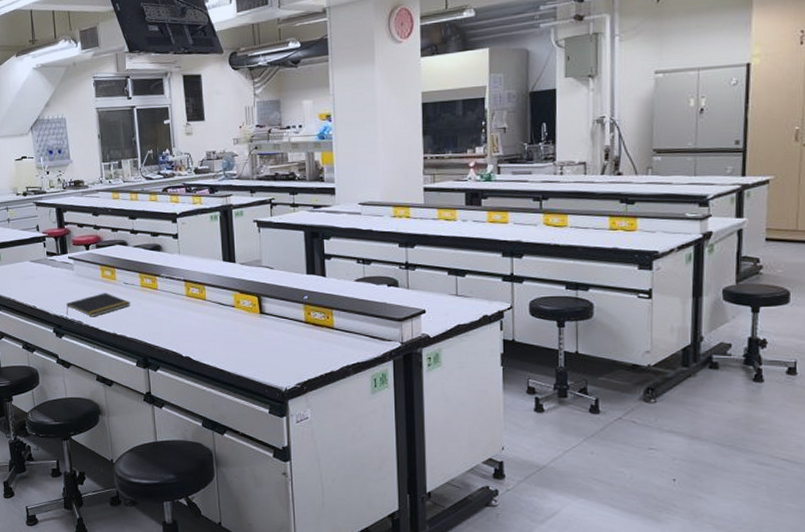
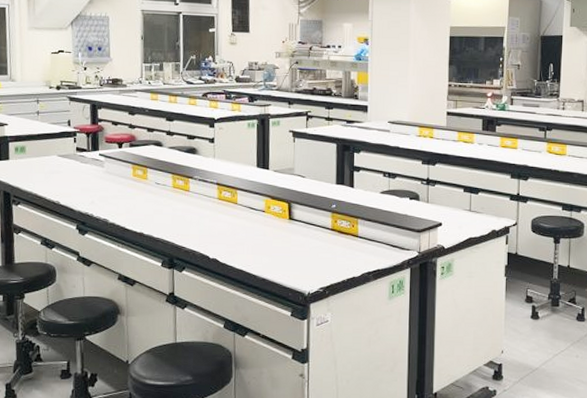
notepad: present [66,293,131,317] -> none [92,192,161,216]

